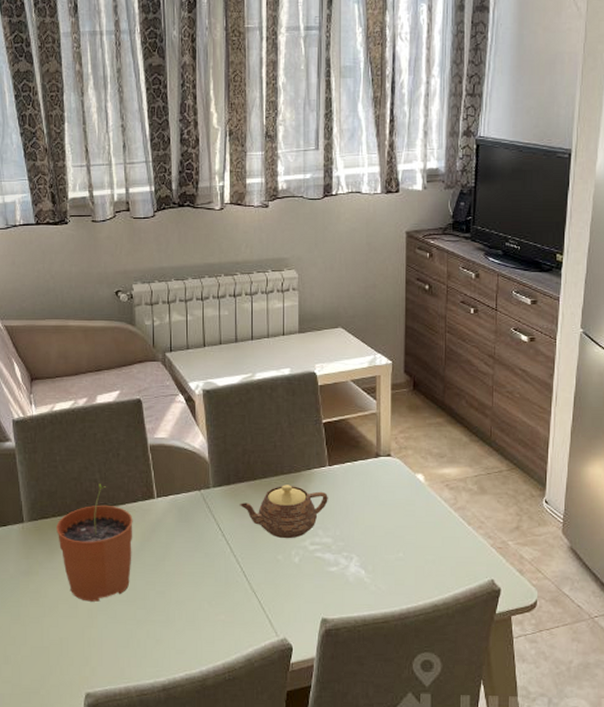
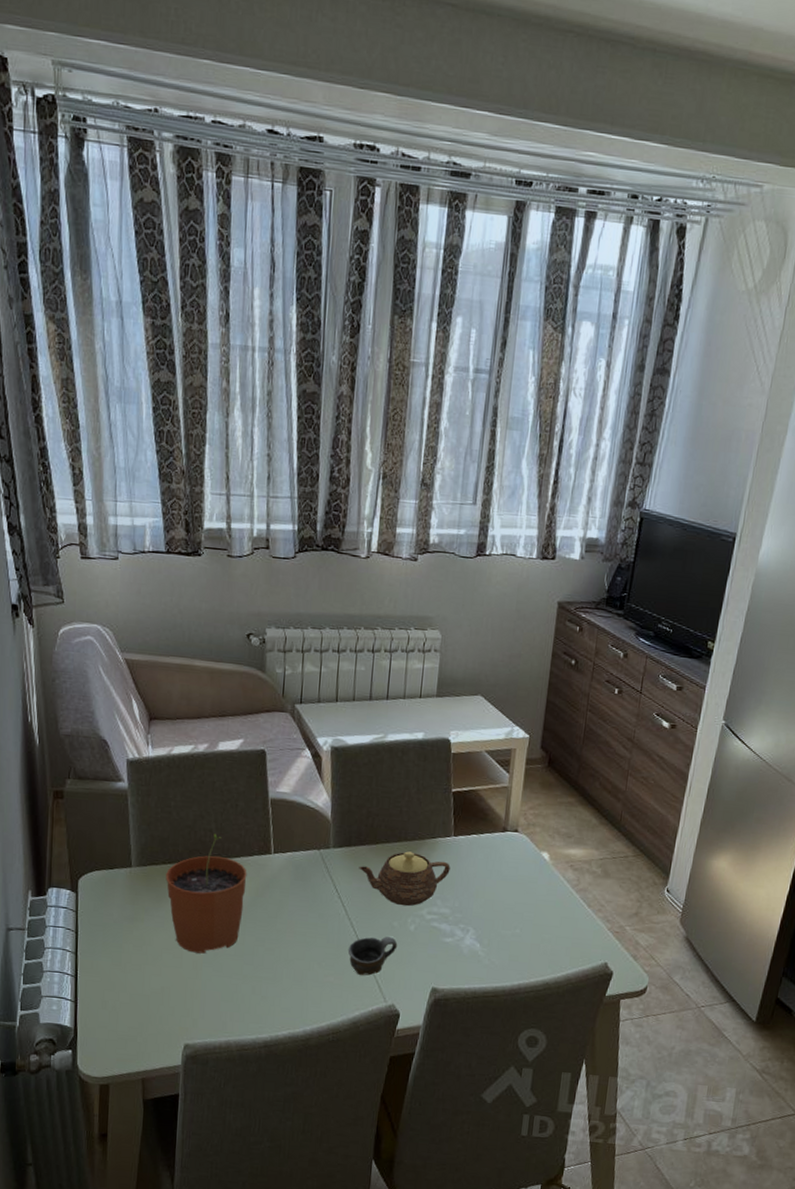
cup: none [236,571,284,612] -> present [347,937,398,976]

